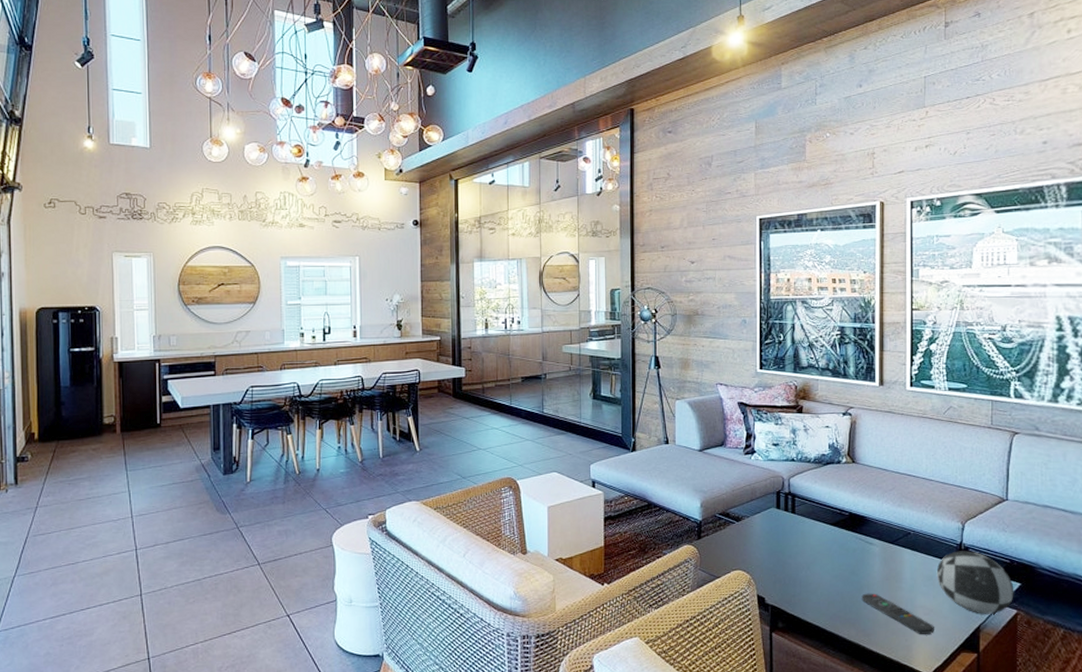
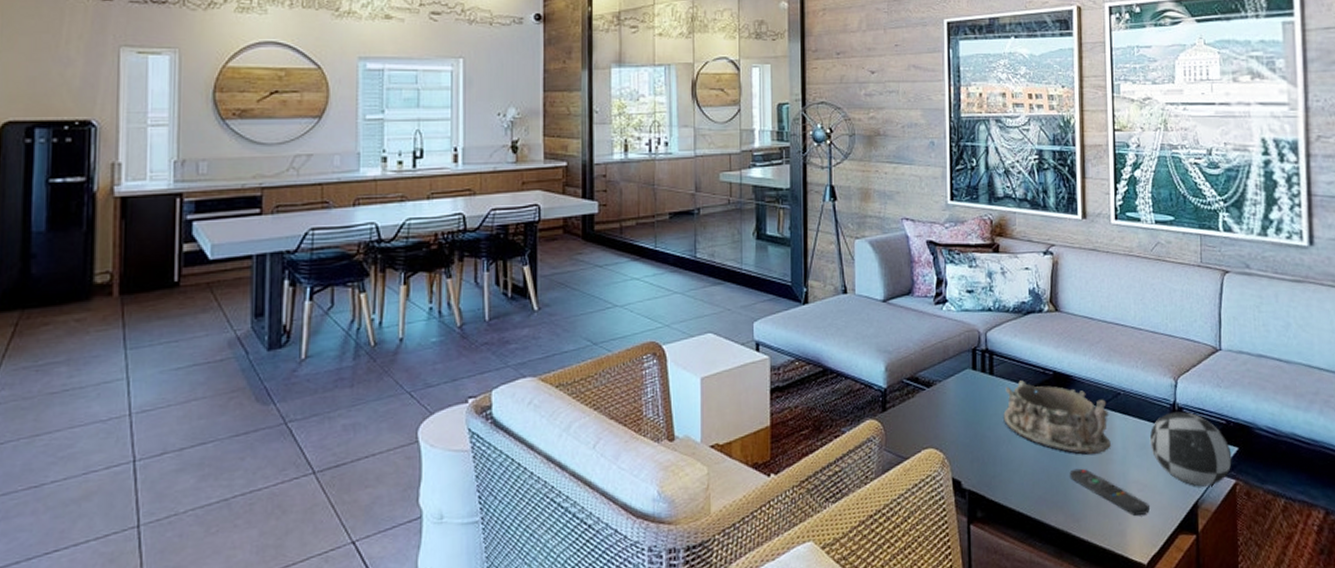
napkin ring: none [803,519,900,582] -> present [1003,380,1111,455]

